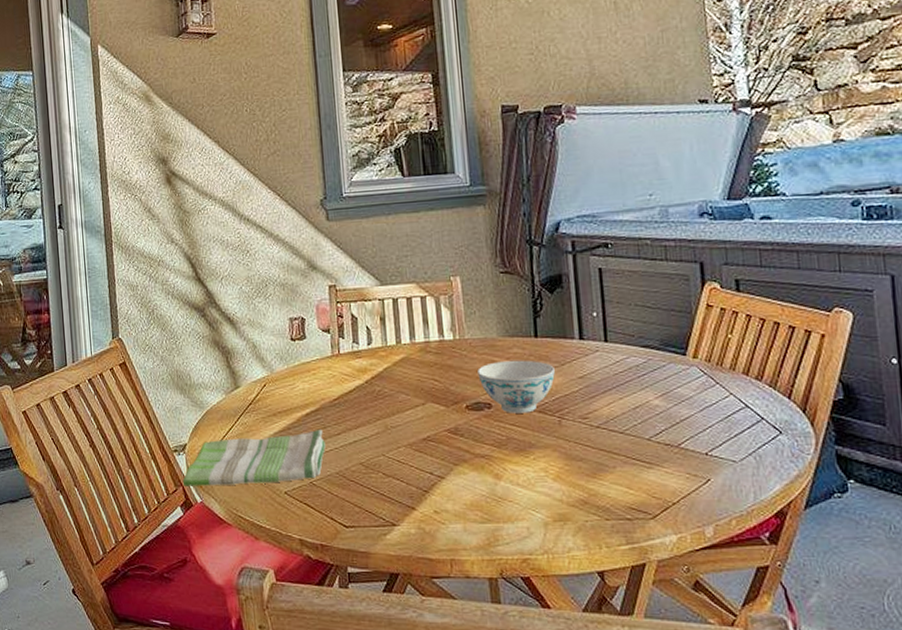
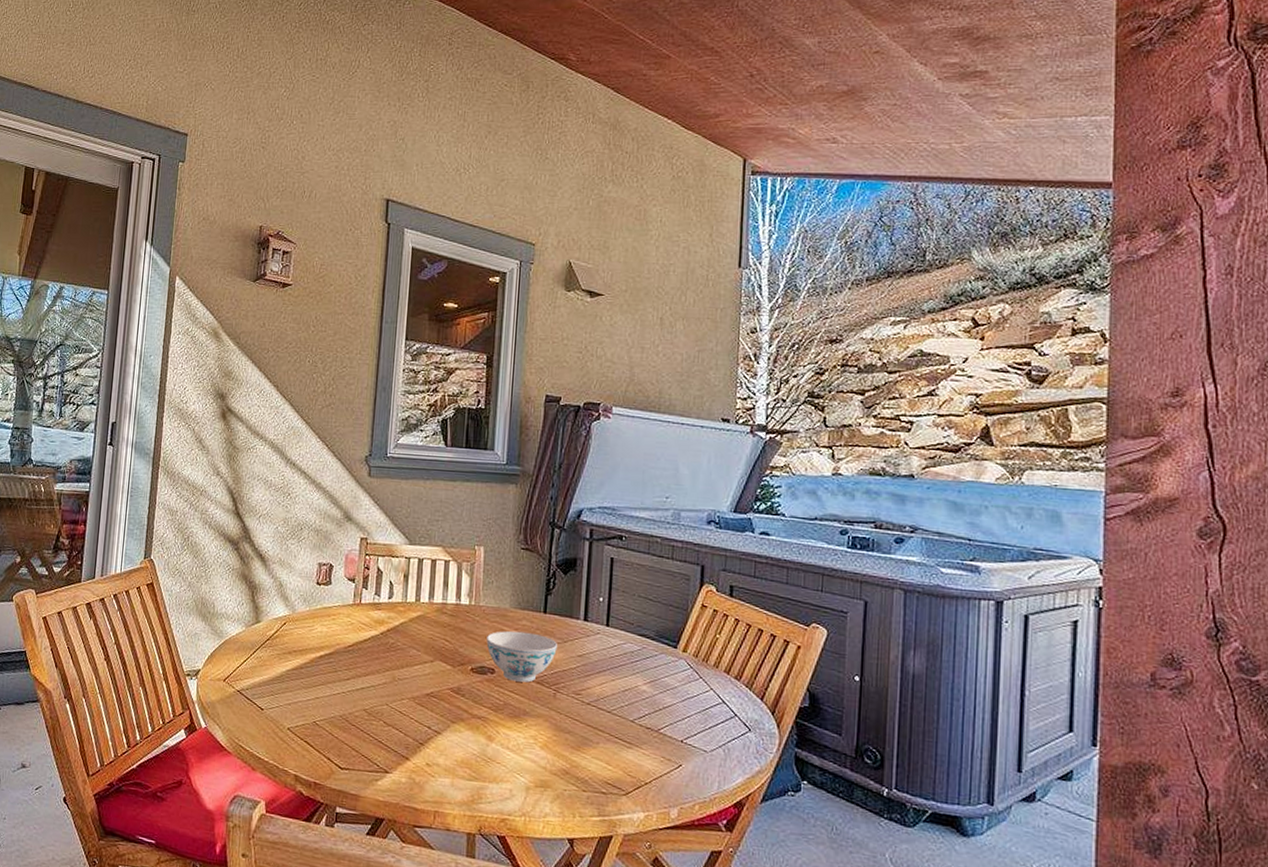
dish towel: present [182,430,326,486] -> none [190,669,334,719]

